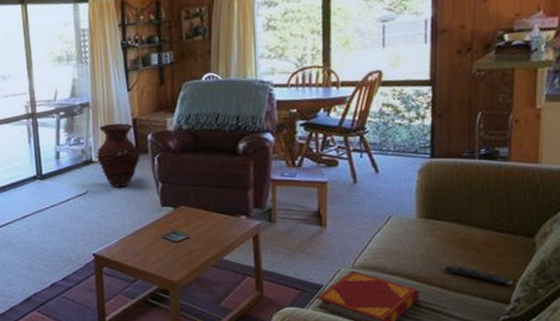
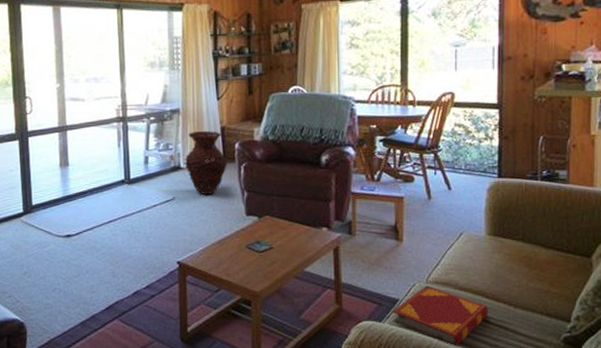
remote control: present [444,264,513,285] -> none [511,281,573,303]

